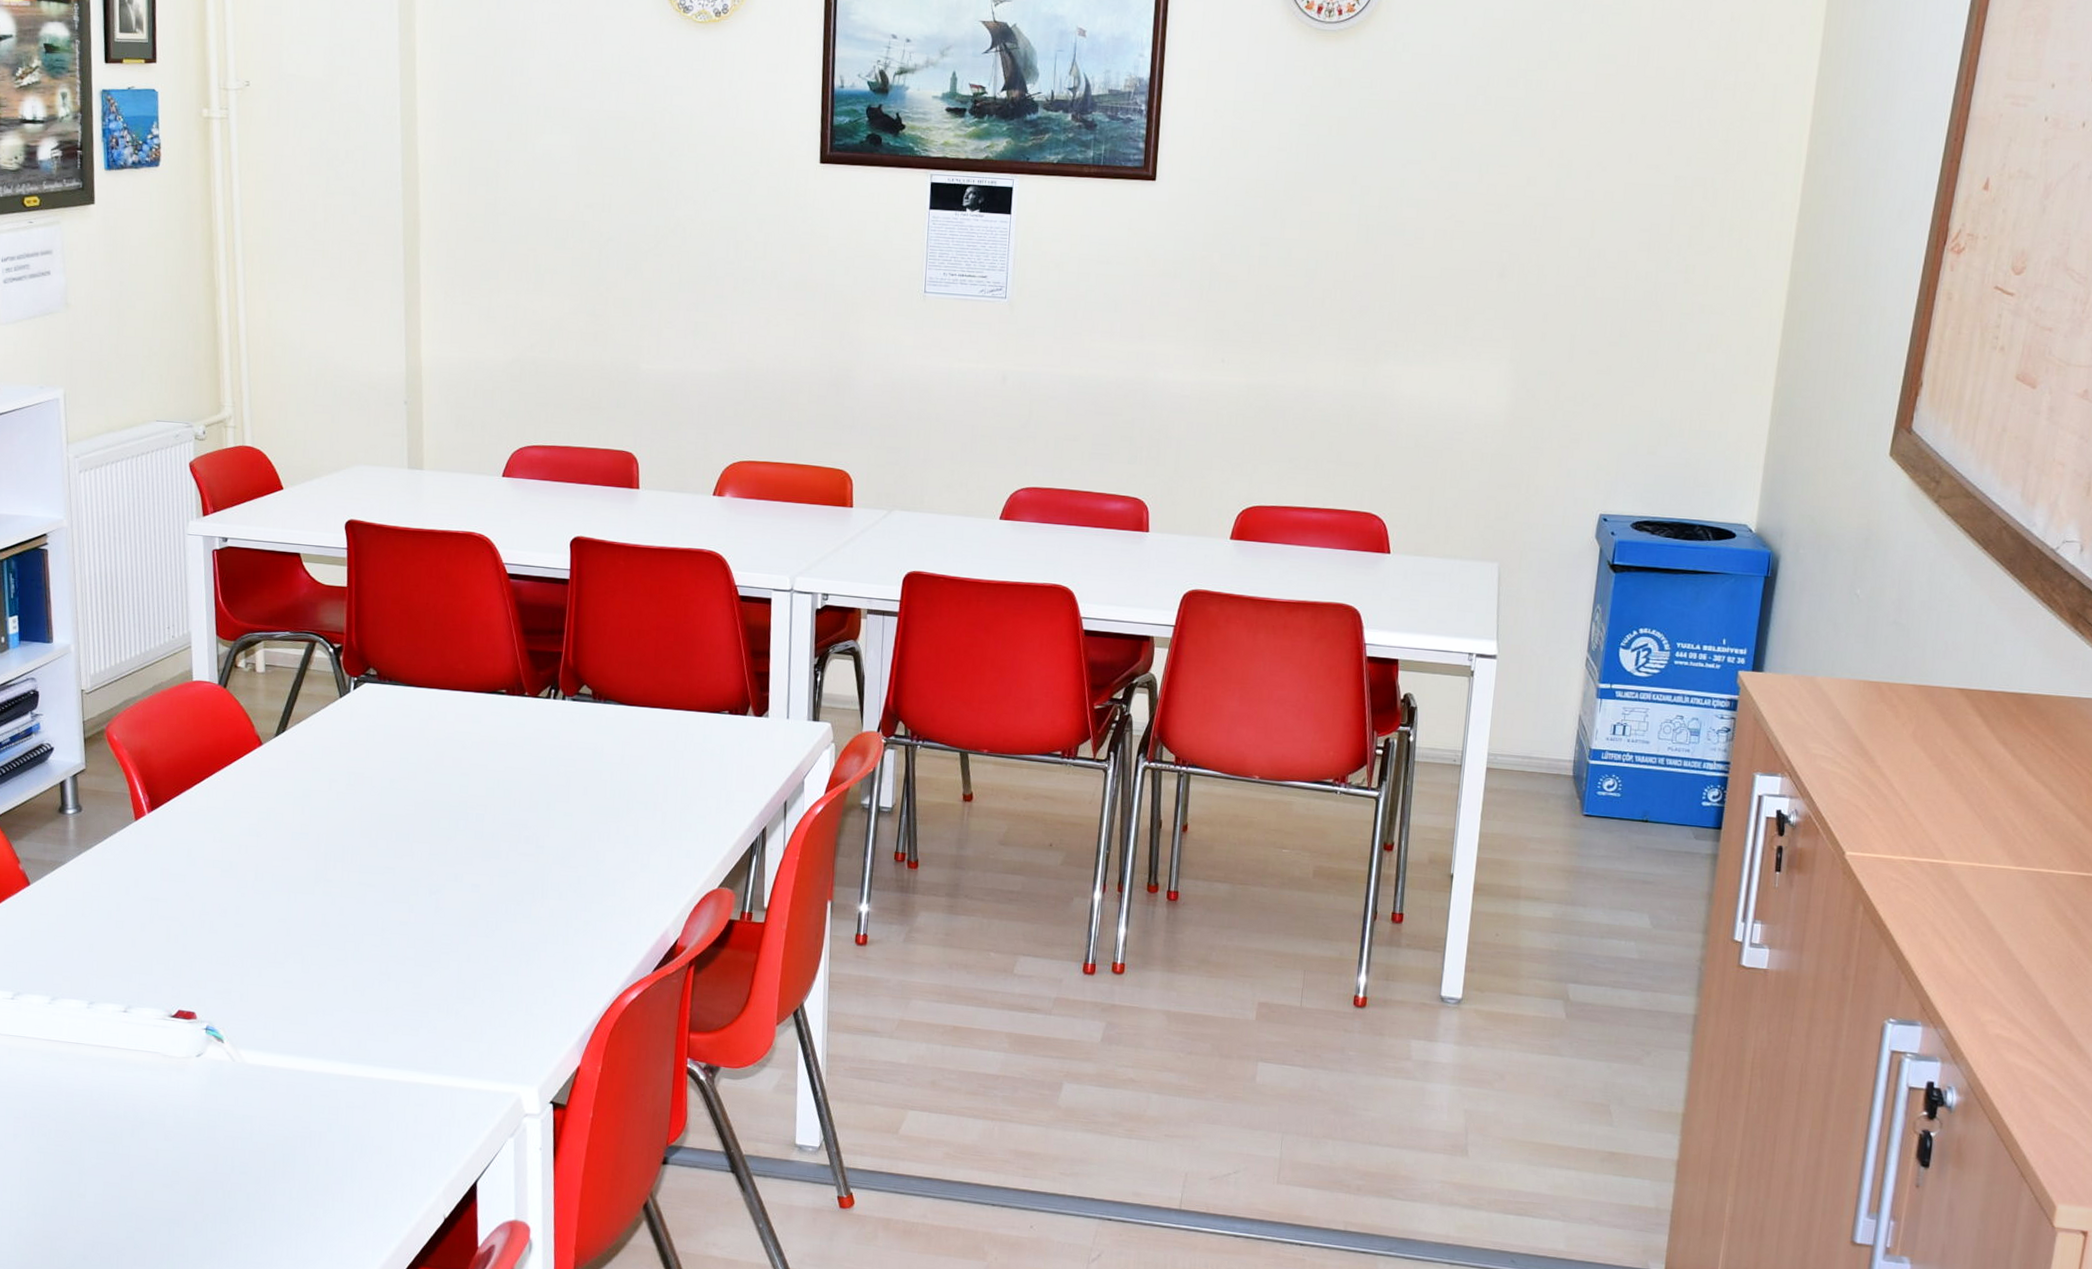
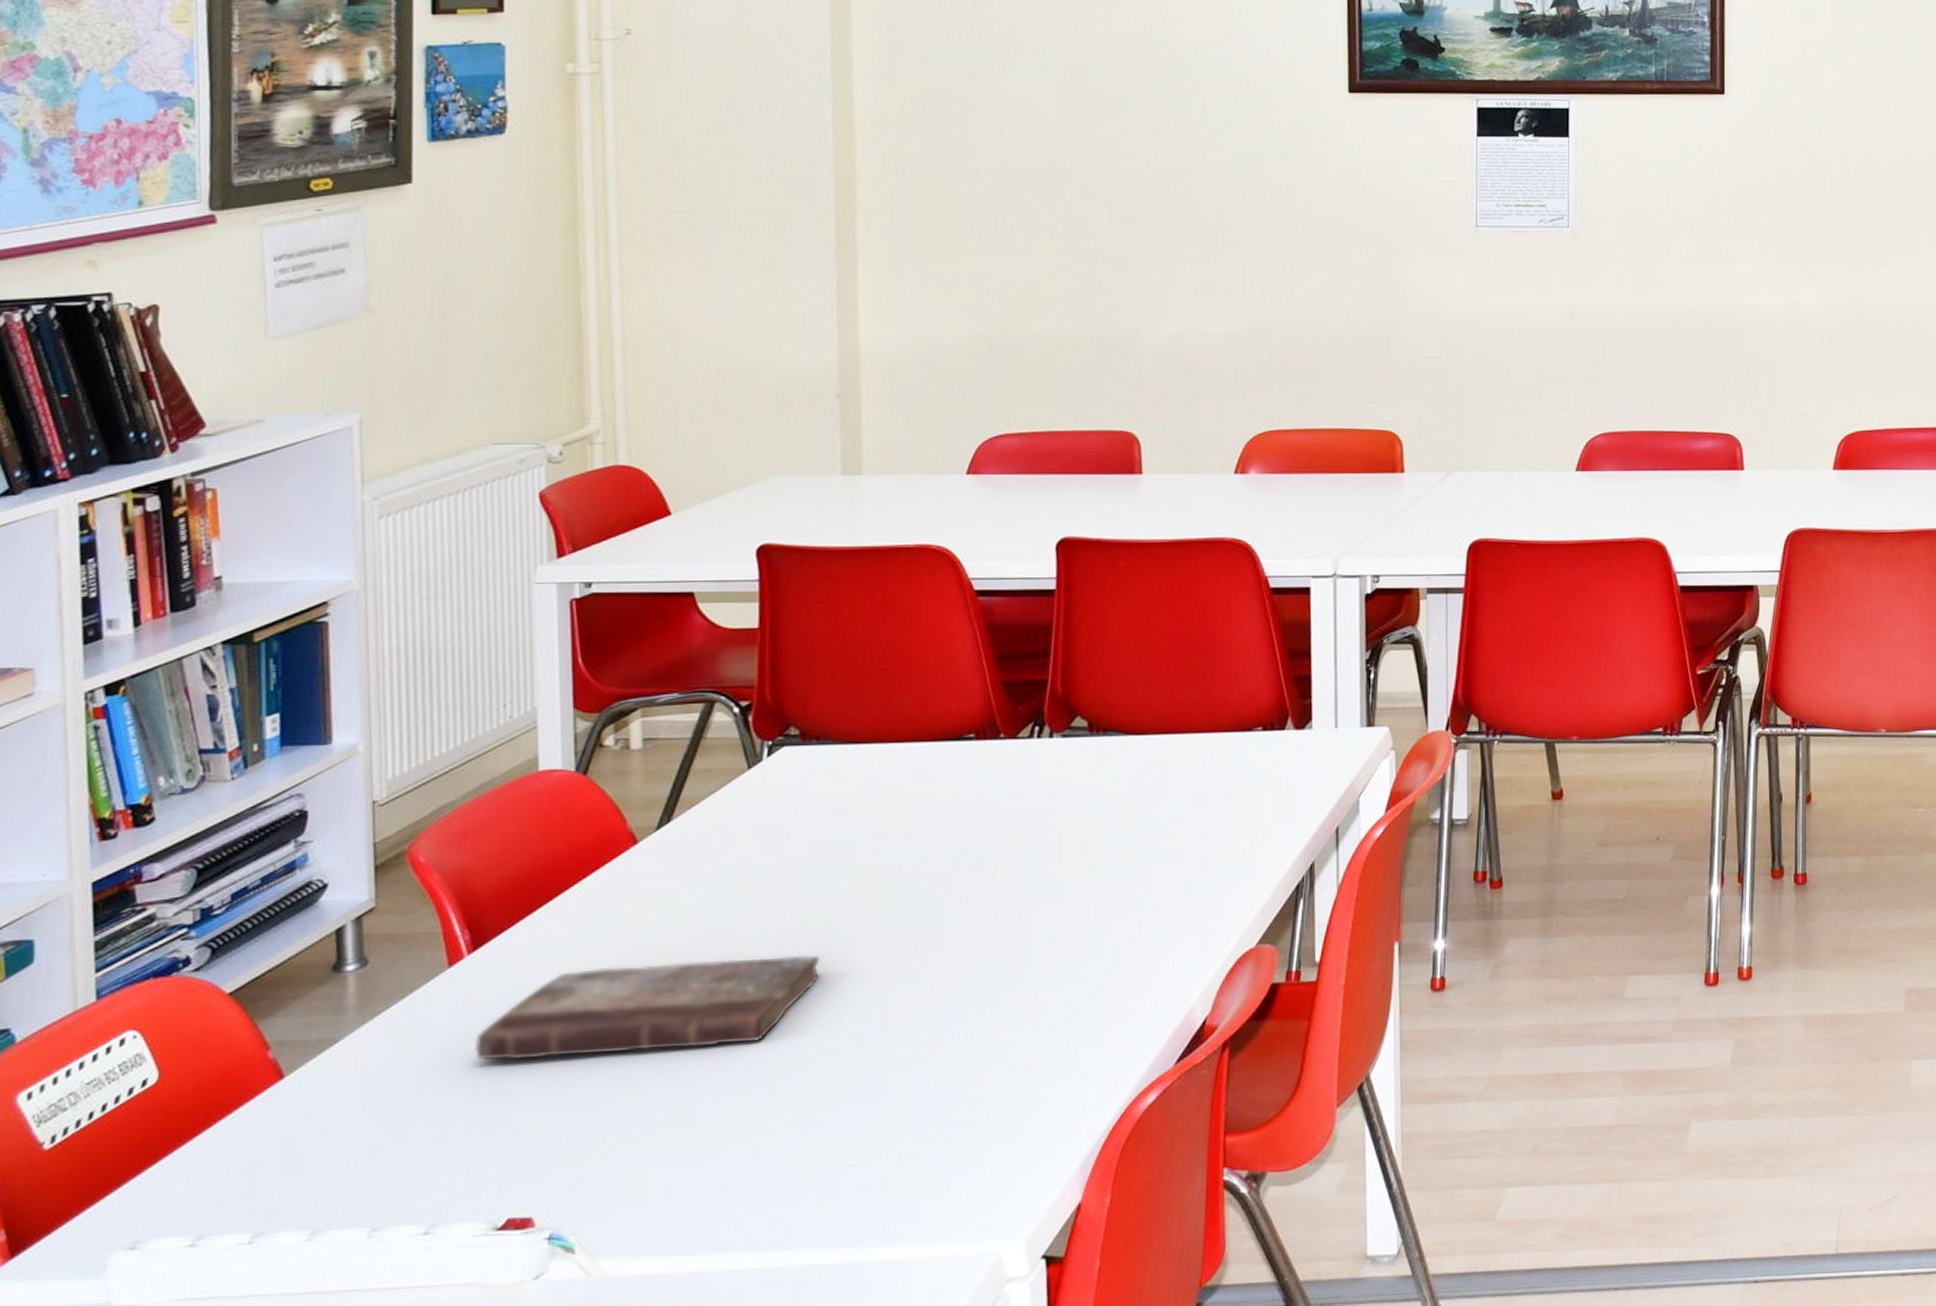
book: none [154,835,392,908] -> present [474,954,821,1061]

